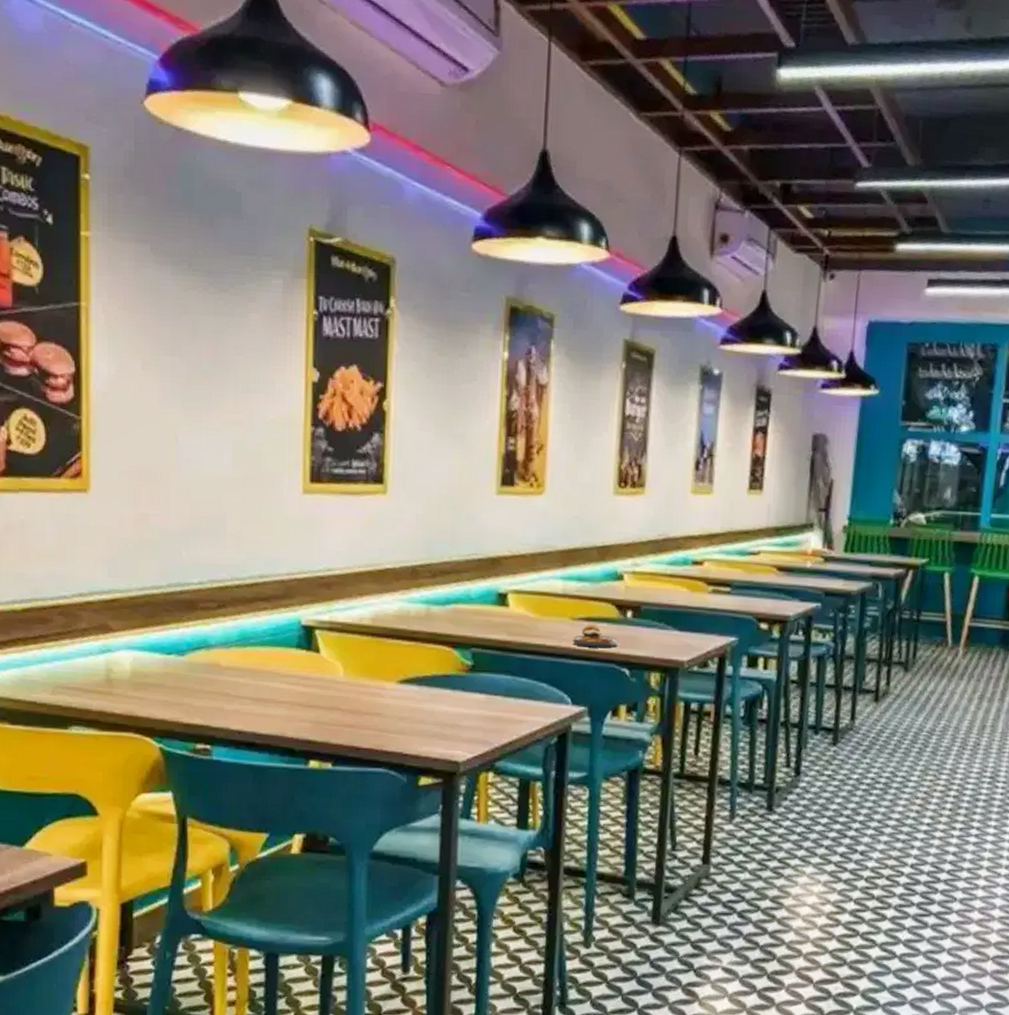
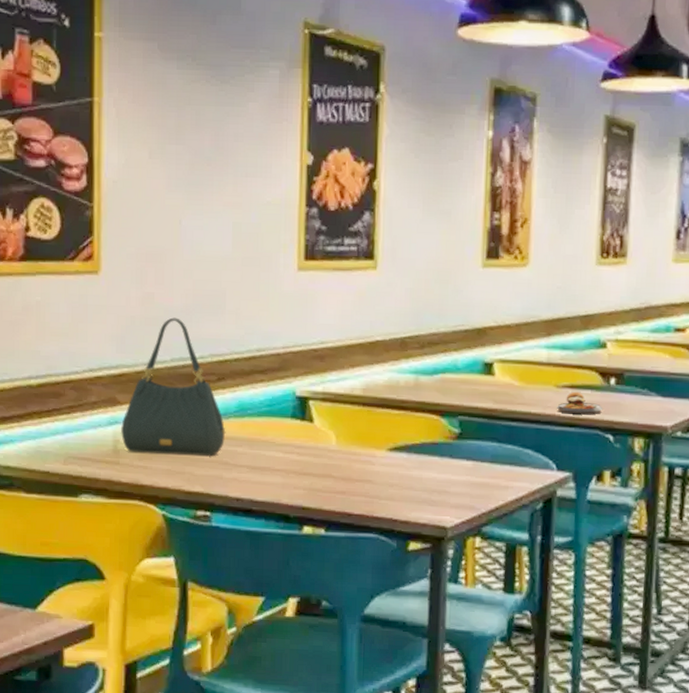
handbag: none [114,540,227,687] -> present [121,317,226,456]

